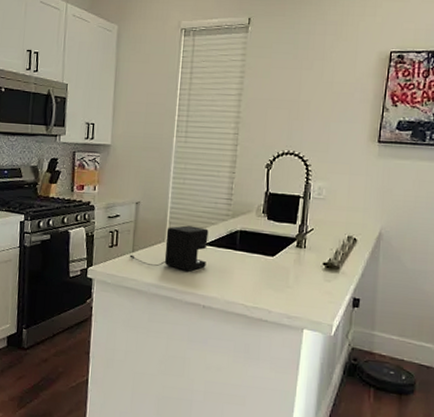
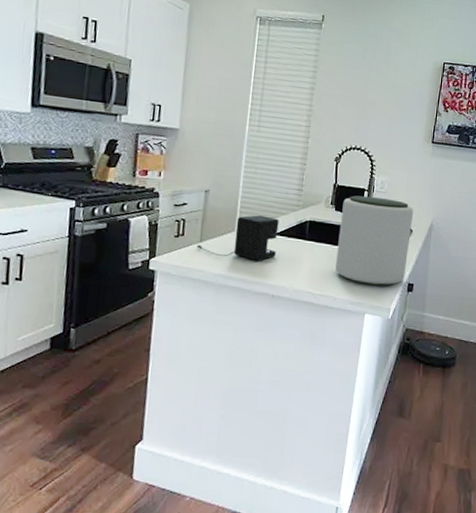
plant pot: none [269,203,358,300] -> present [335,195,414,286]

